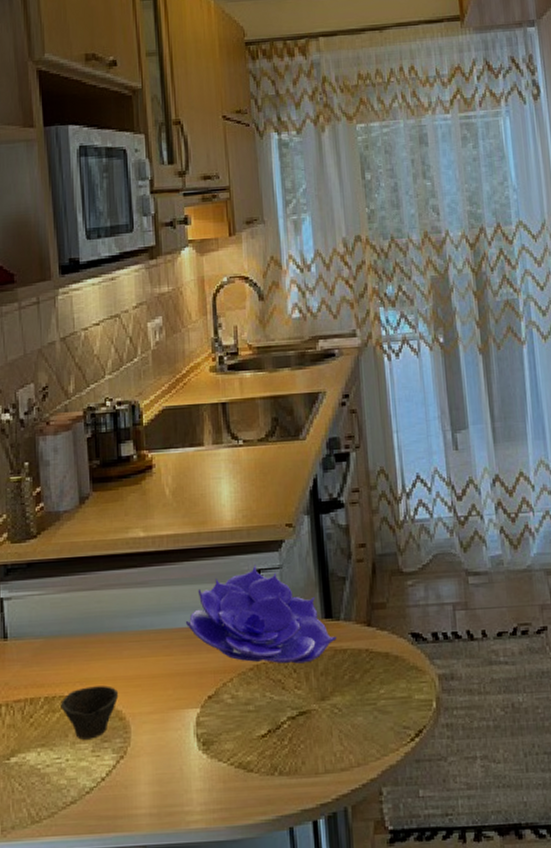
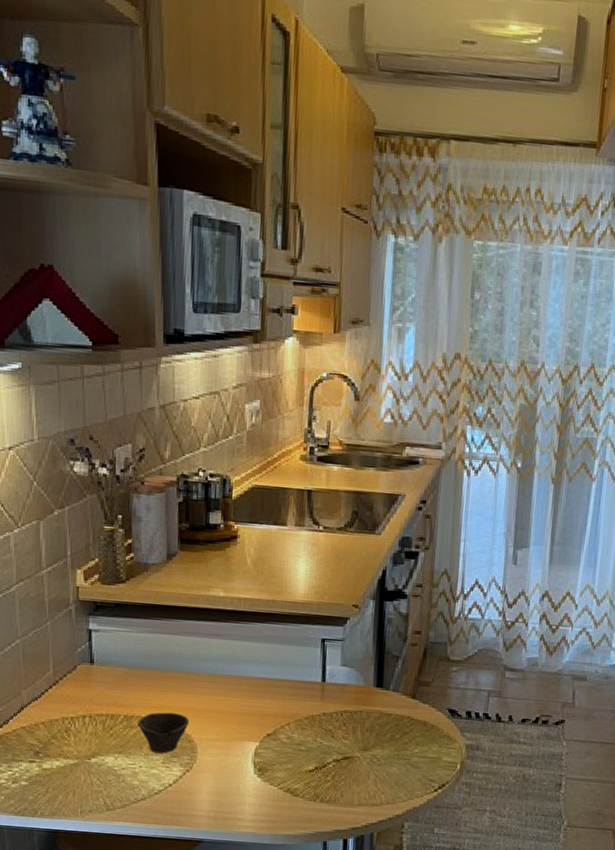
decorative bowl: present [186,565,337,664] -> none [254,634,384,720]

